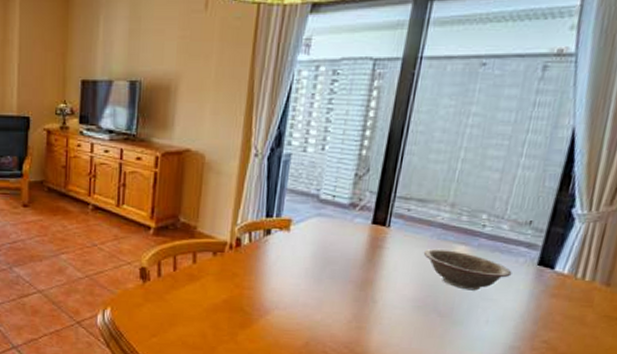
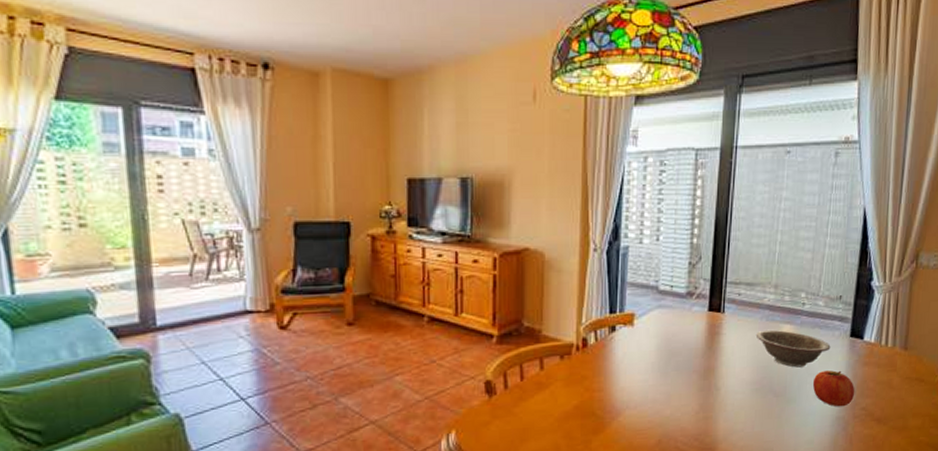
fruit: none [485,297,537,337] -> present [812,370,855,407]

